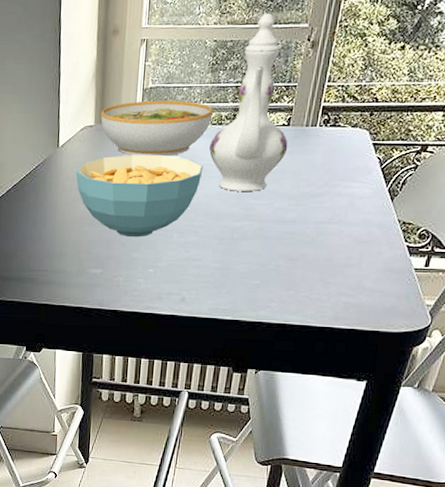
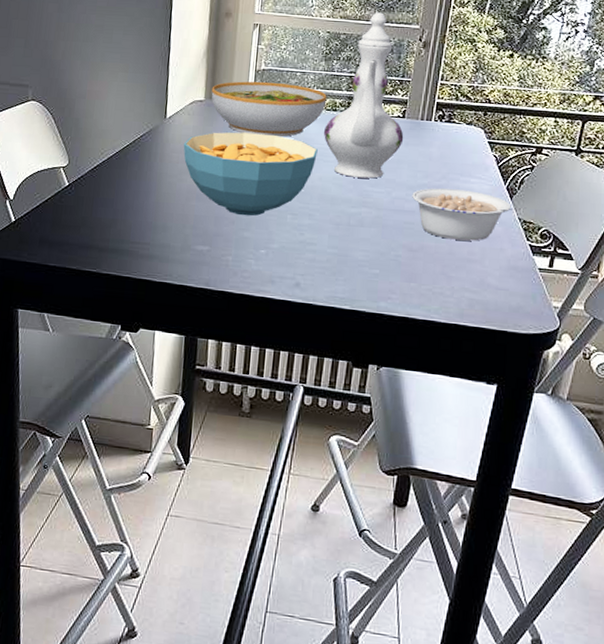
legume: none [294,196,407,246] -> present [412,188,527,241]

